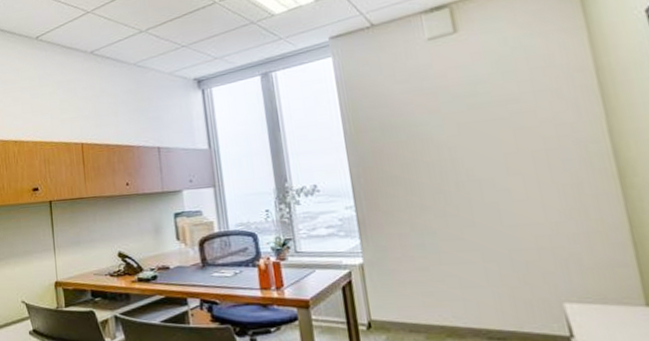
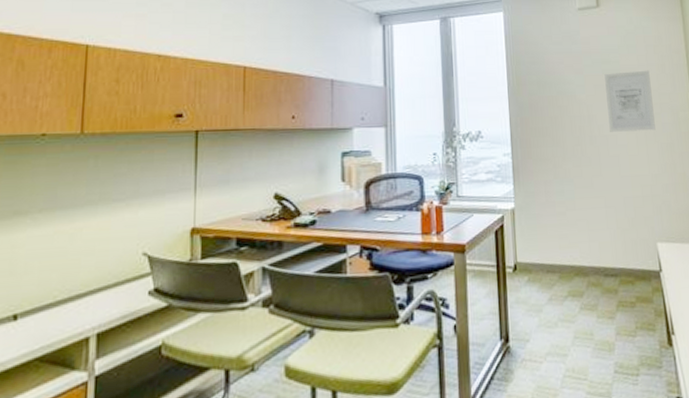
wall art: none [471,97,552,176] -> present [604,70,656,132]

